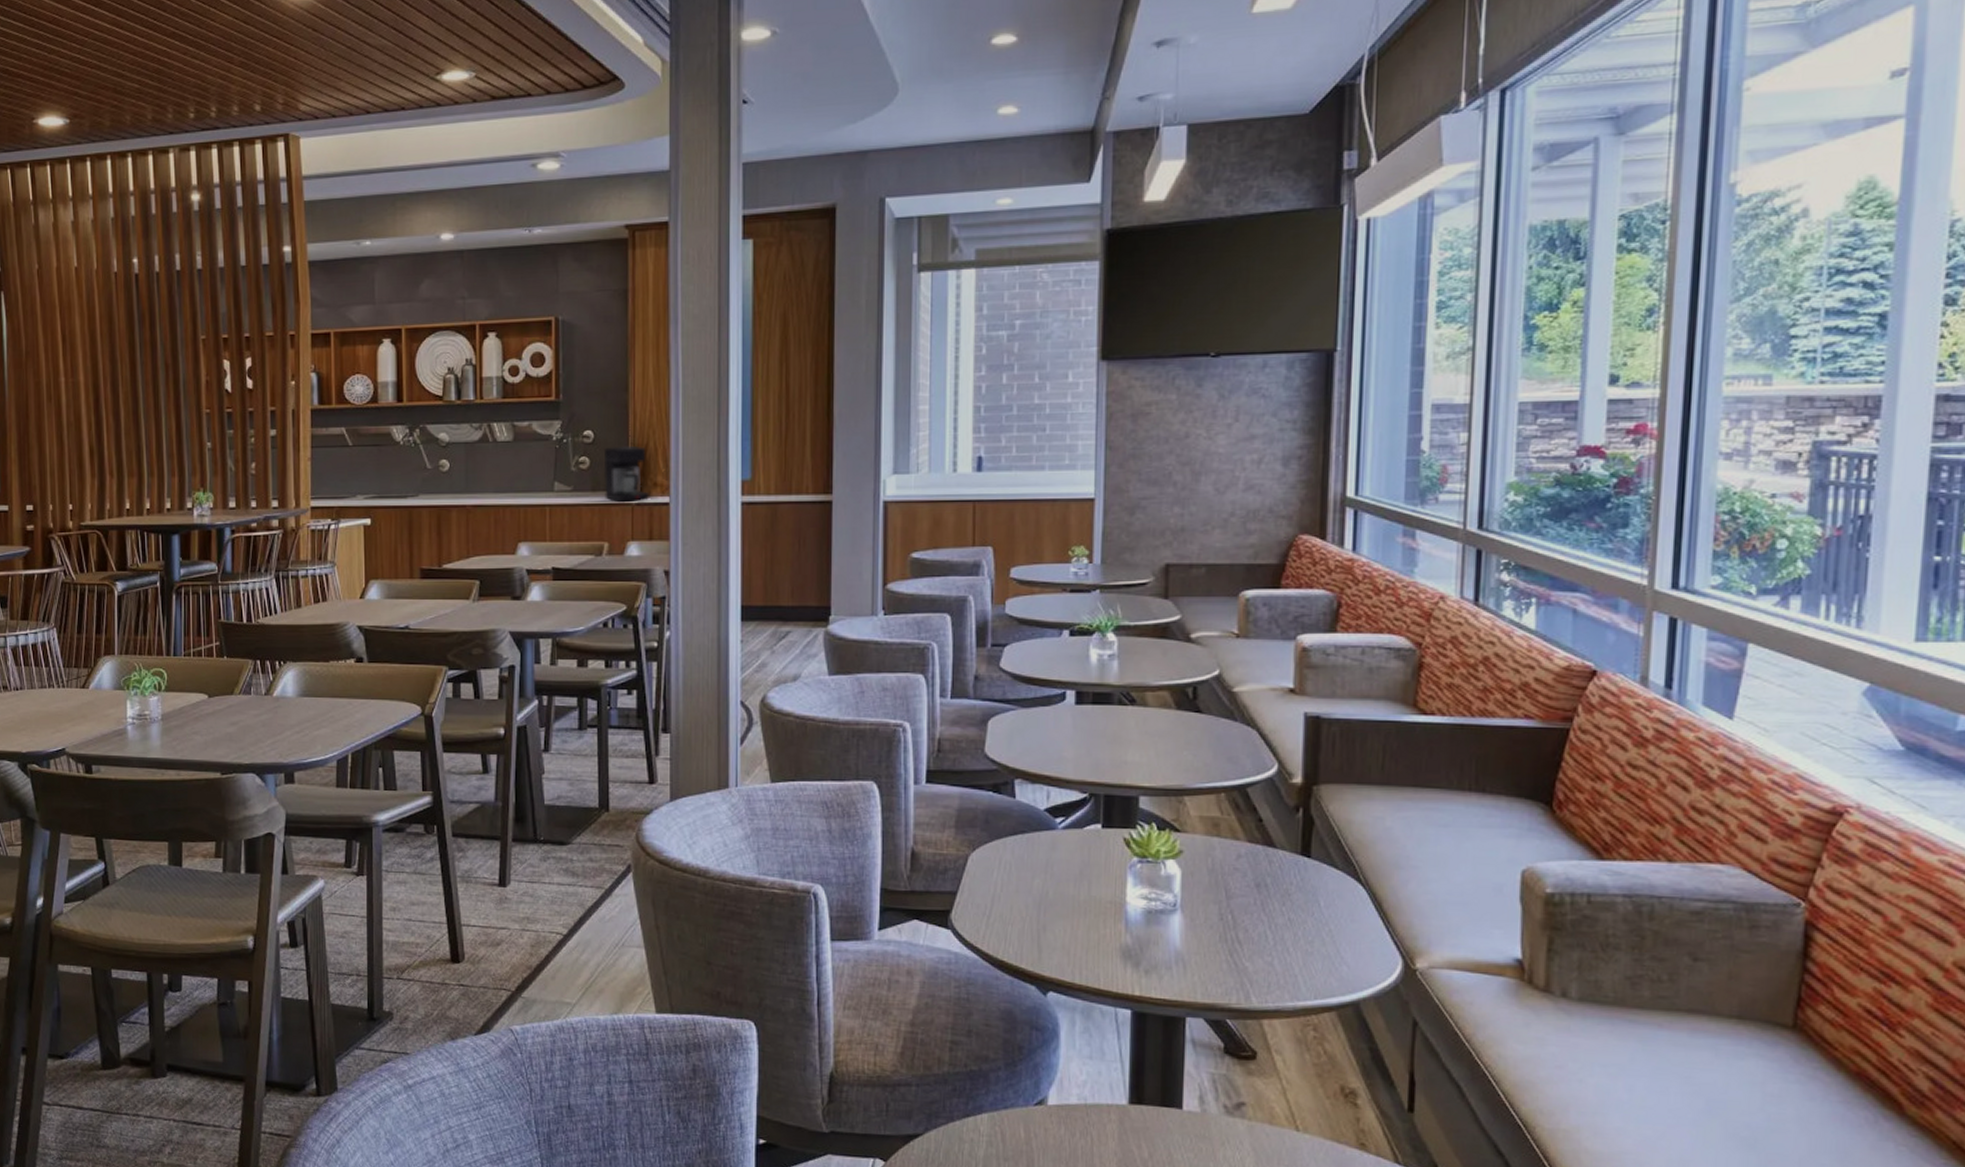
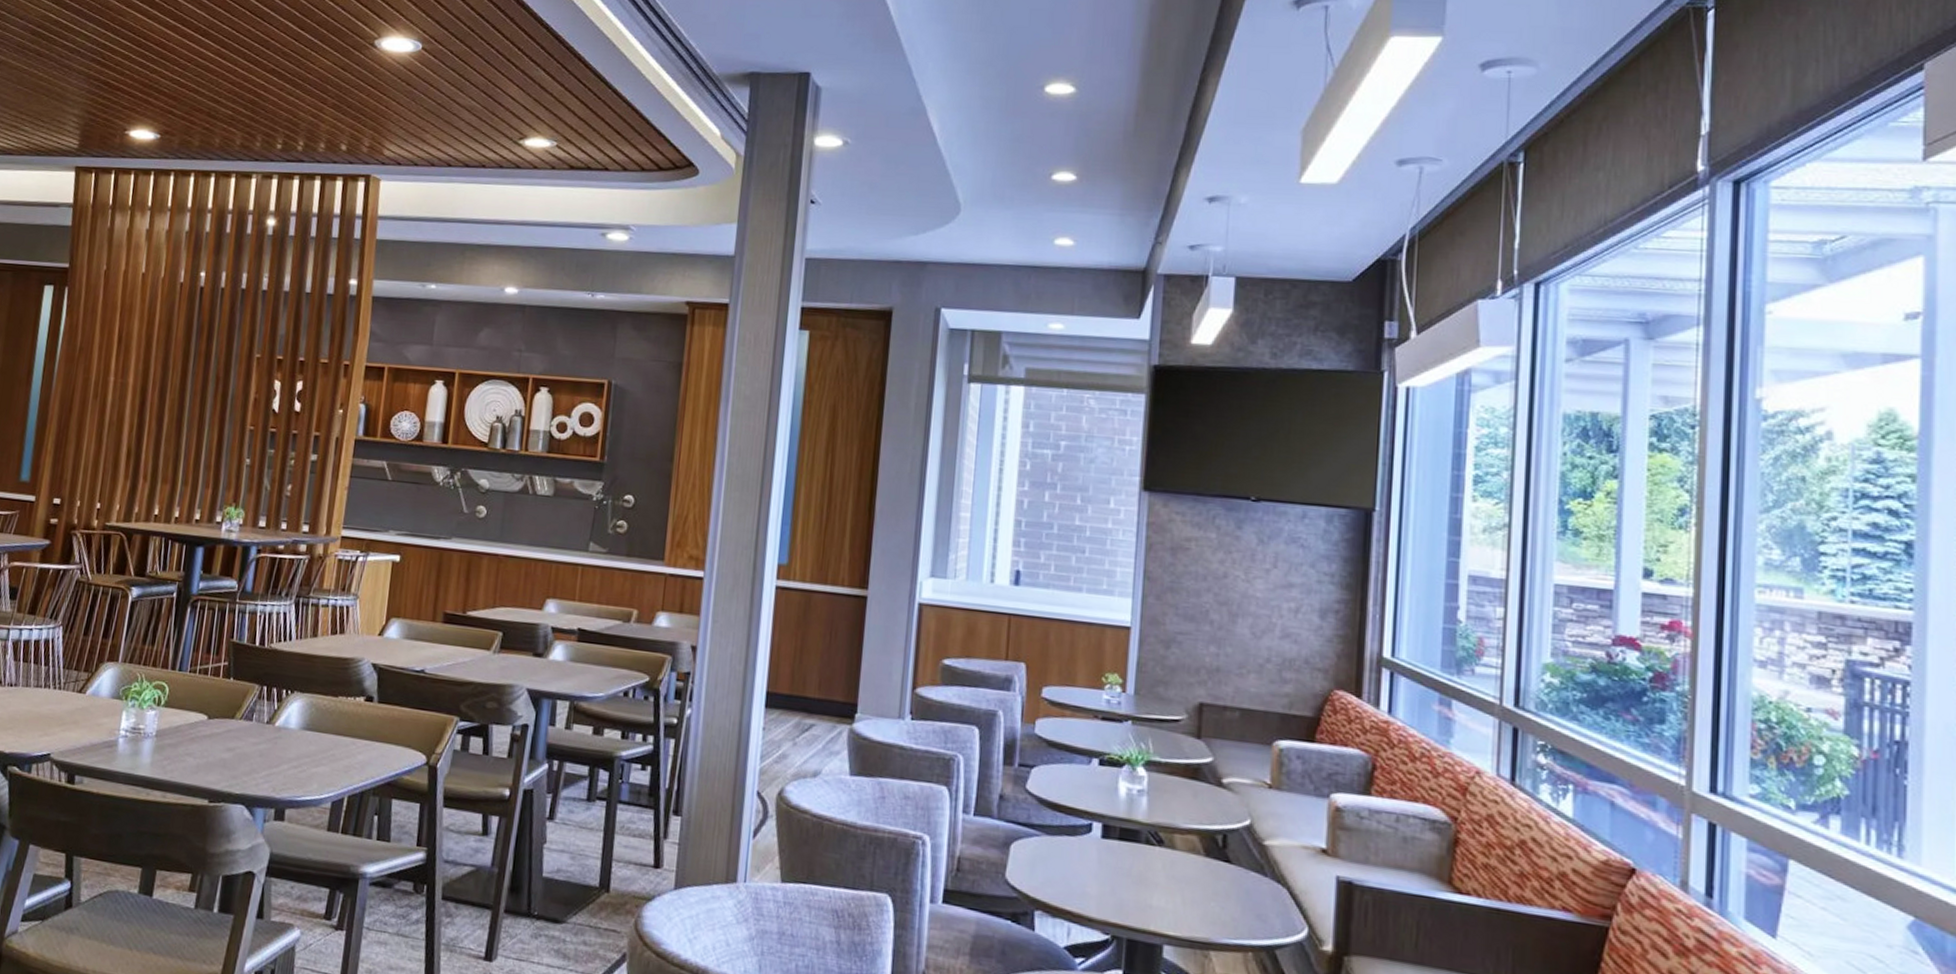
coffee maker: present [603,445,649,503] -> none [639,513,685,572]

